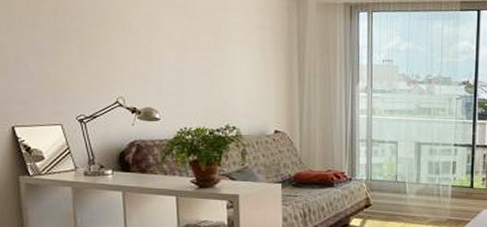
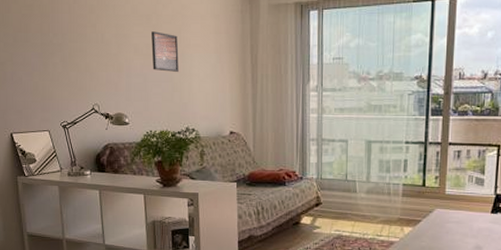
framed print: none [187,22,219,66] -> present [151,31,179,72]

